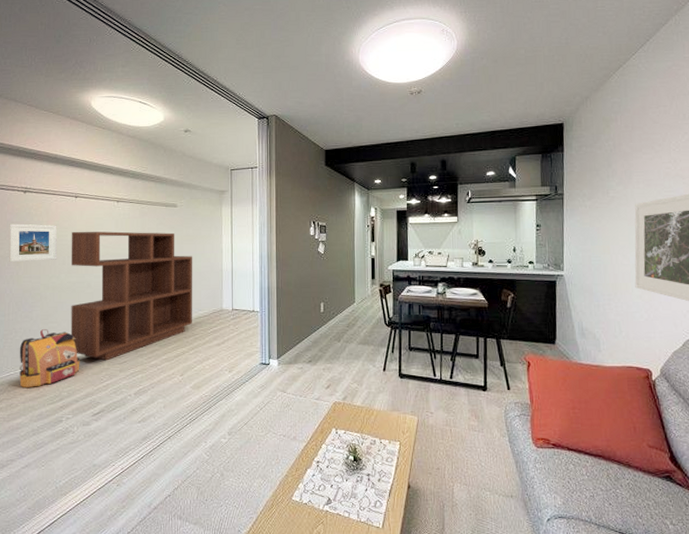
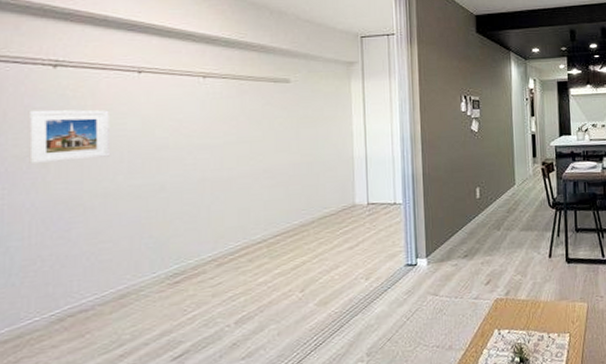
backpack: present [19,329,80,387] -> none [48,252,150,337]
bookcase: present [70,231,193,361] -> none [132,114,315,286]

